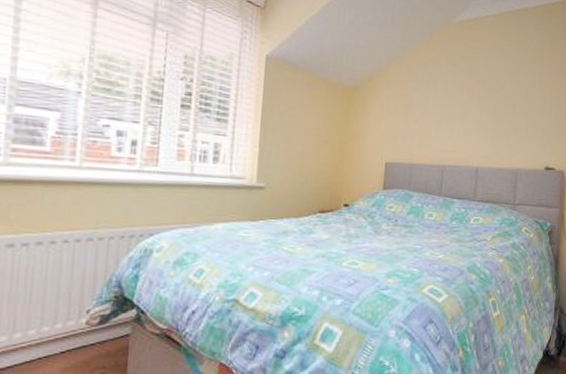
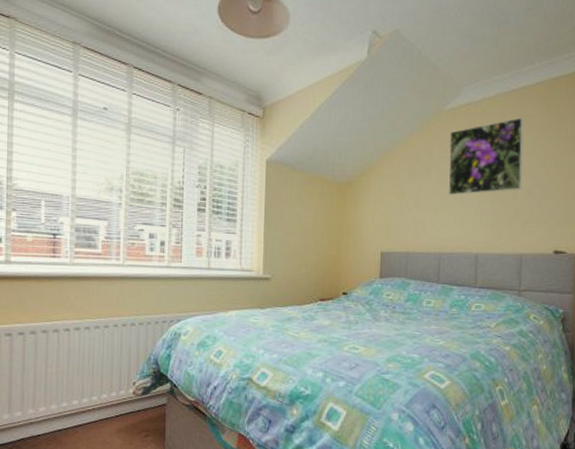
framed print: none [454,37,524,109] -> present [448,117,524,195]

